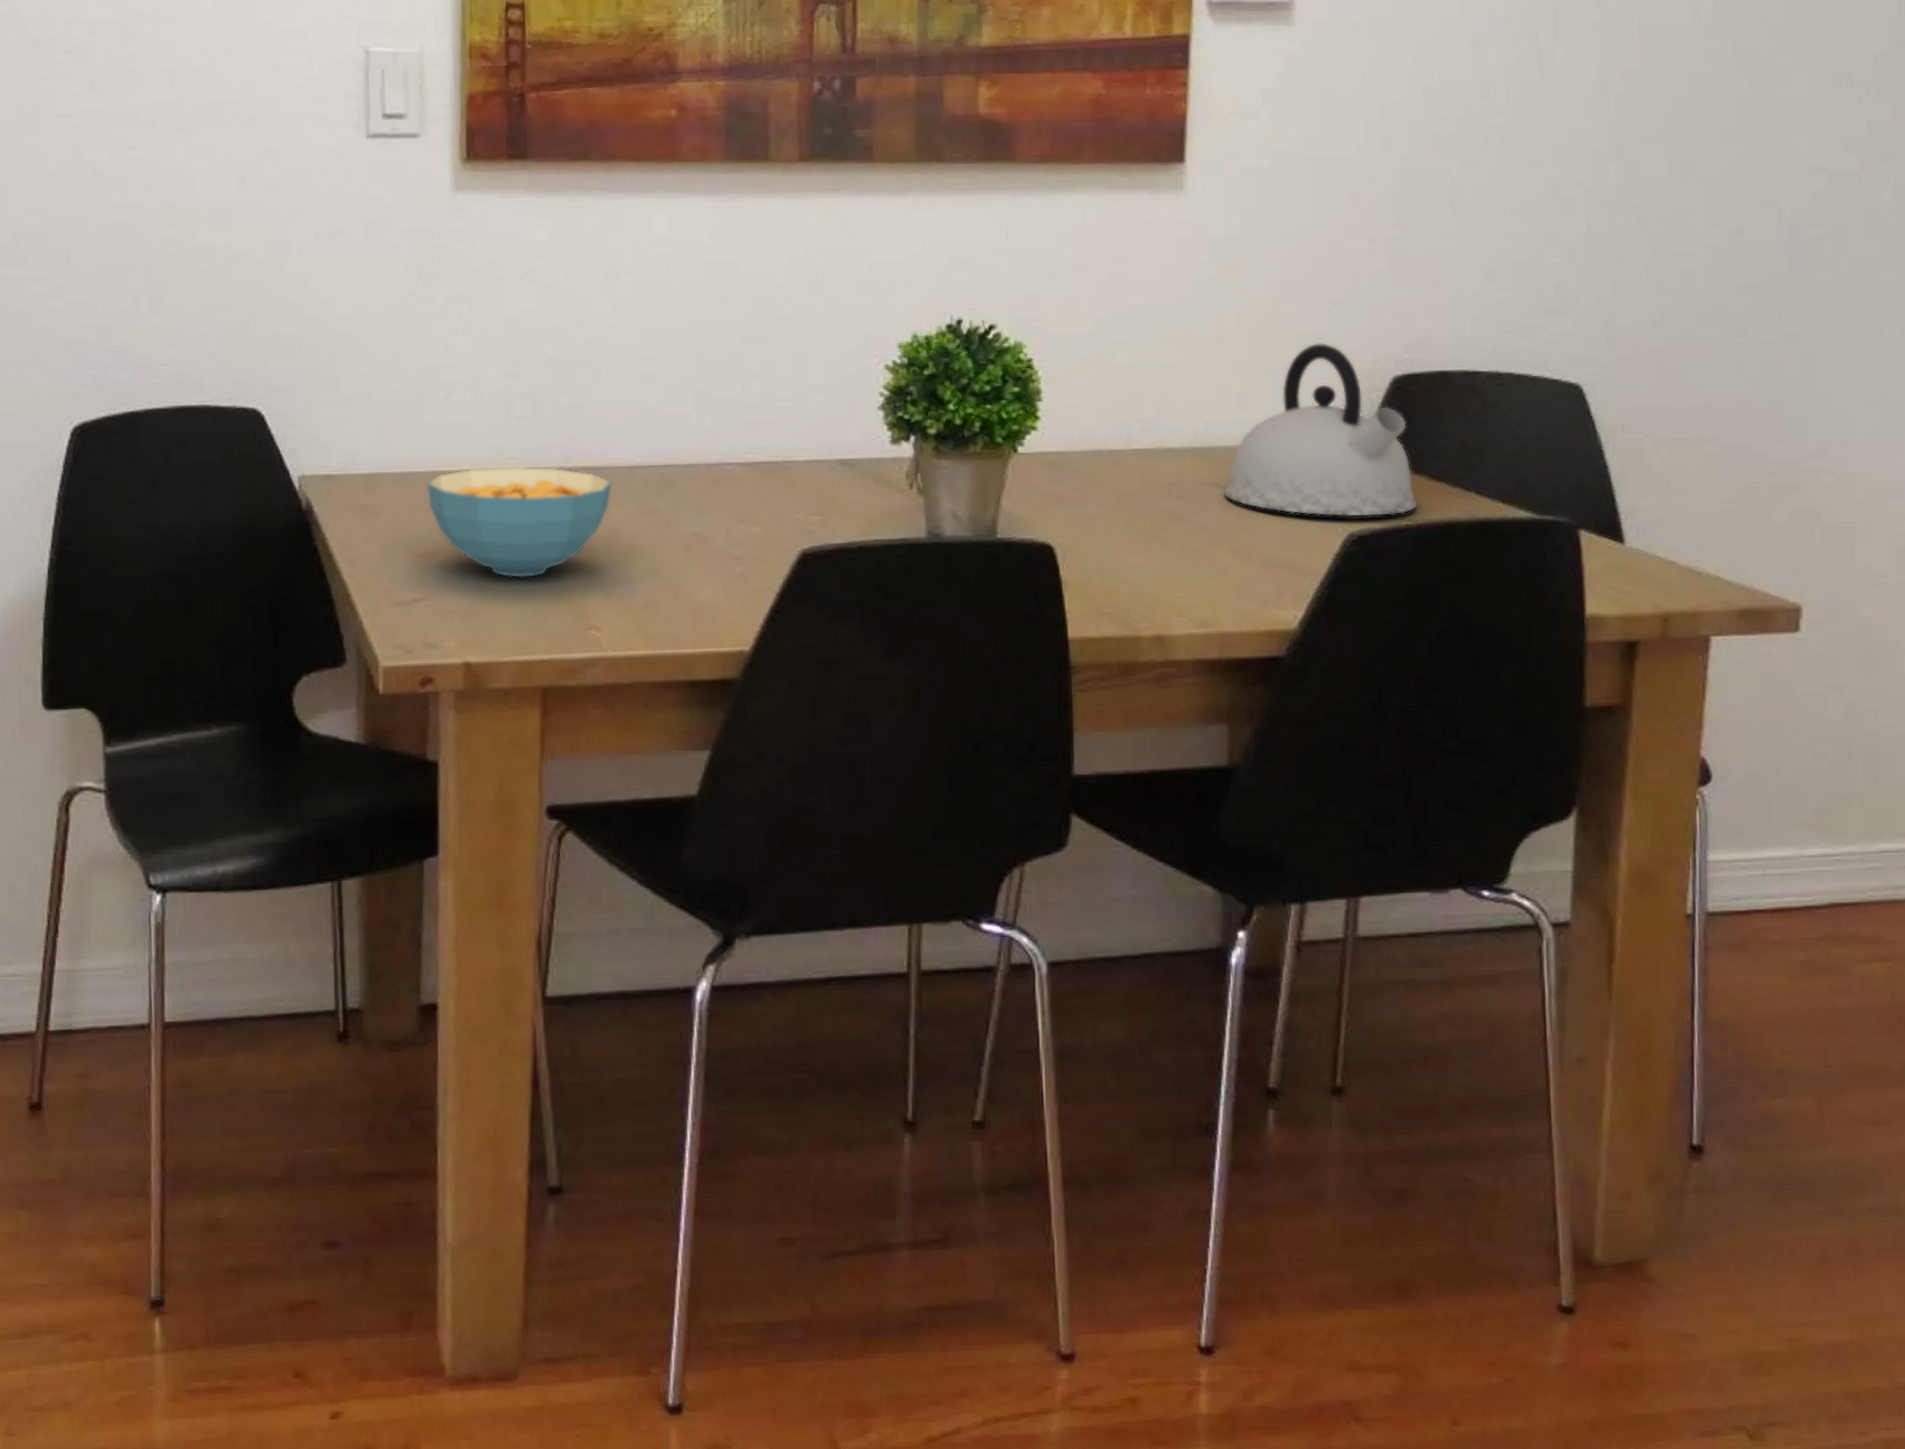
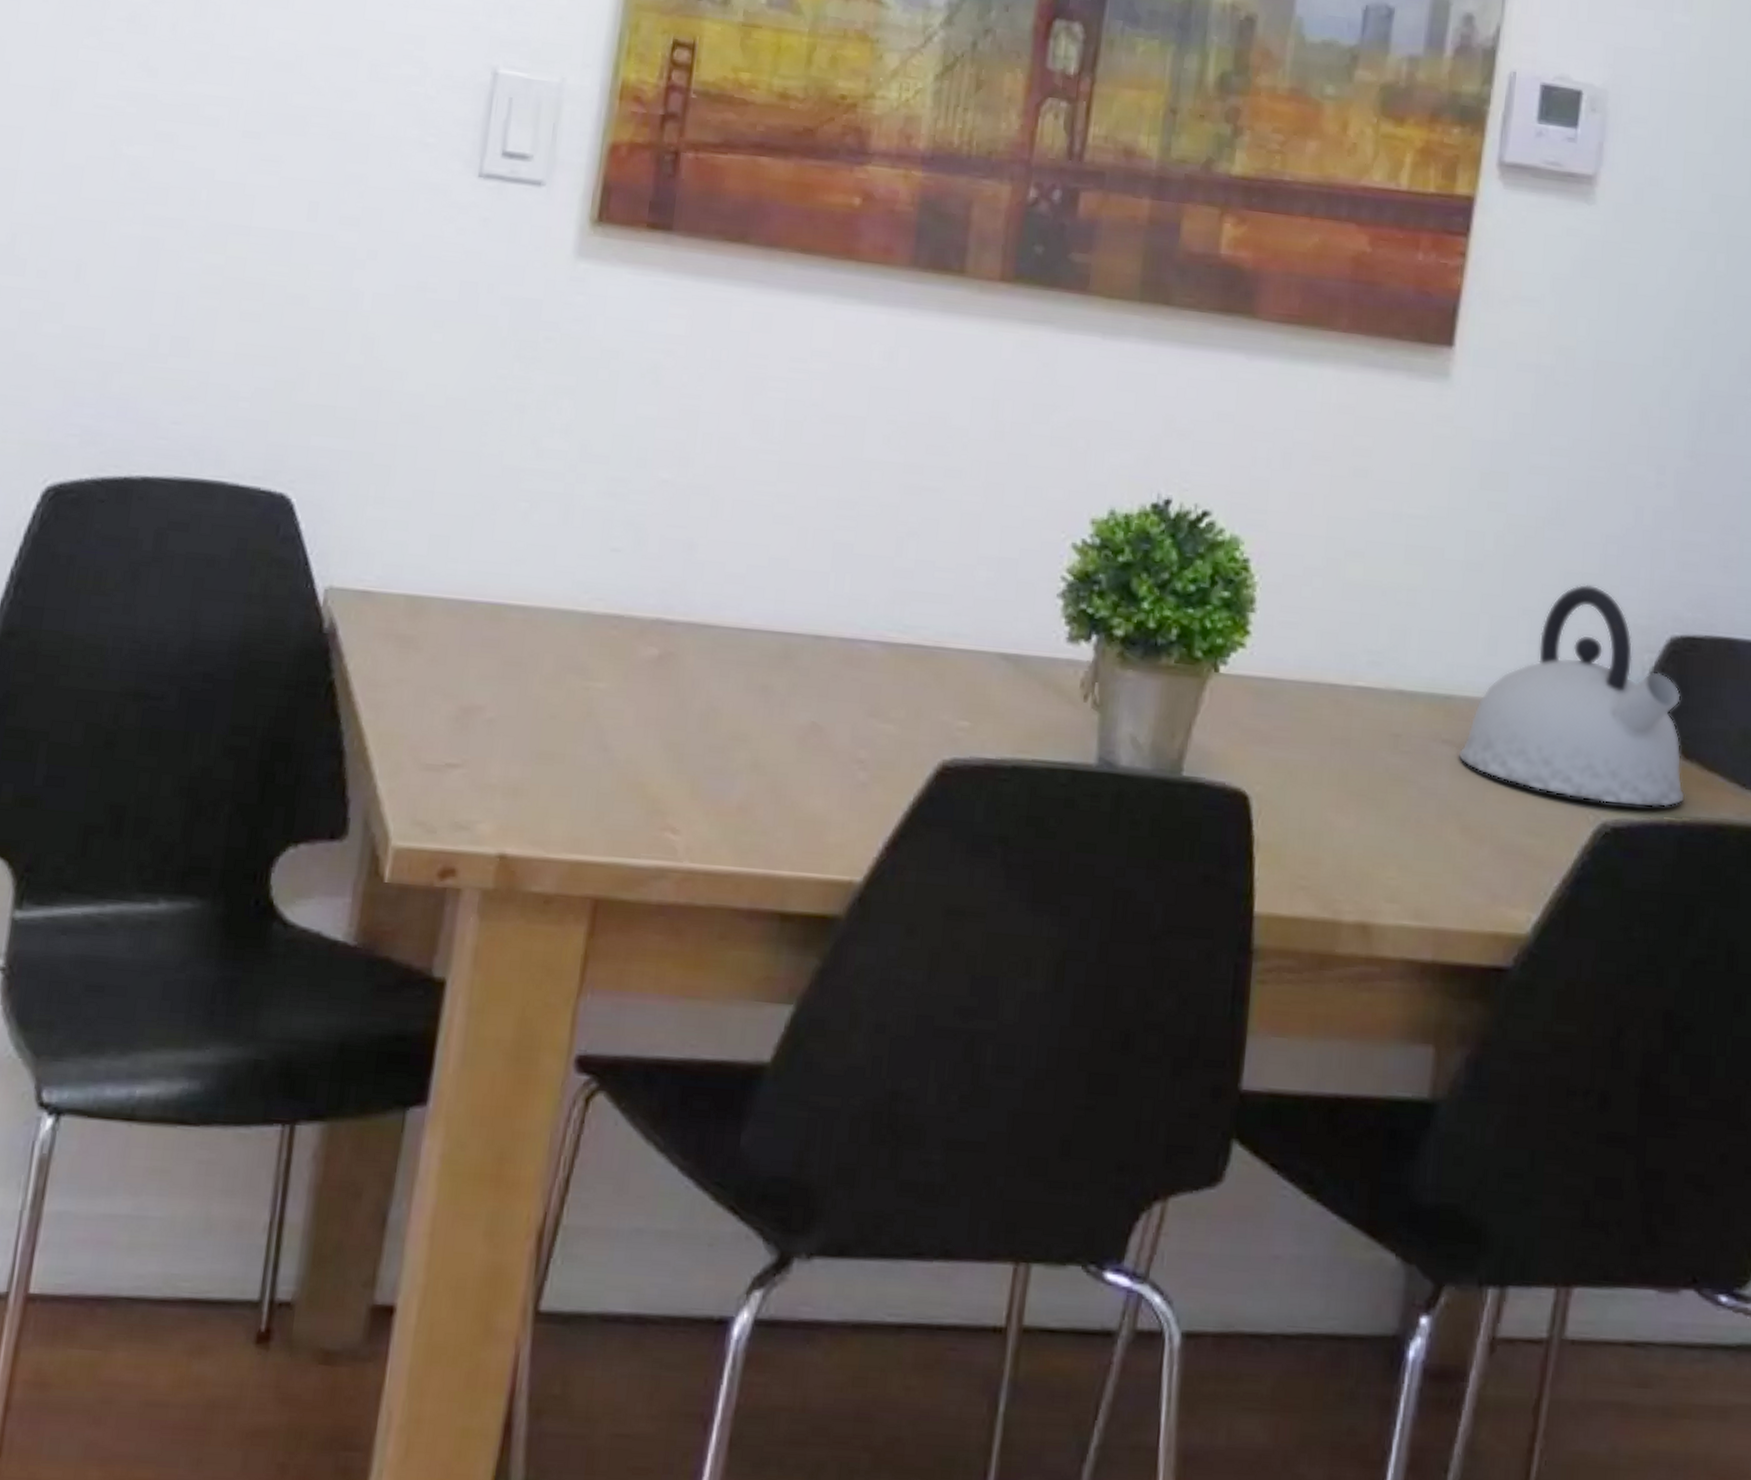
cereal bowl: present [426,466,613,579] -> none [484,605,719,755]

